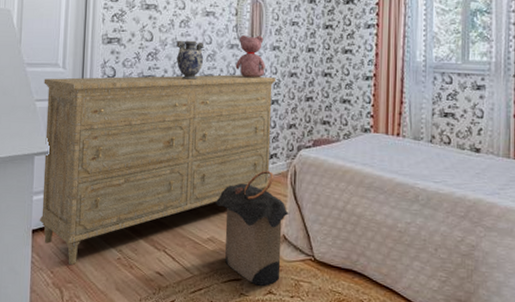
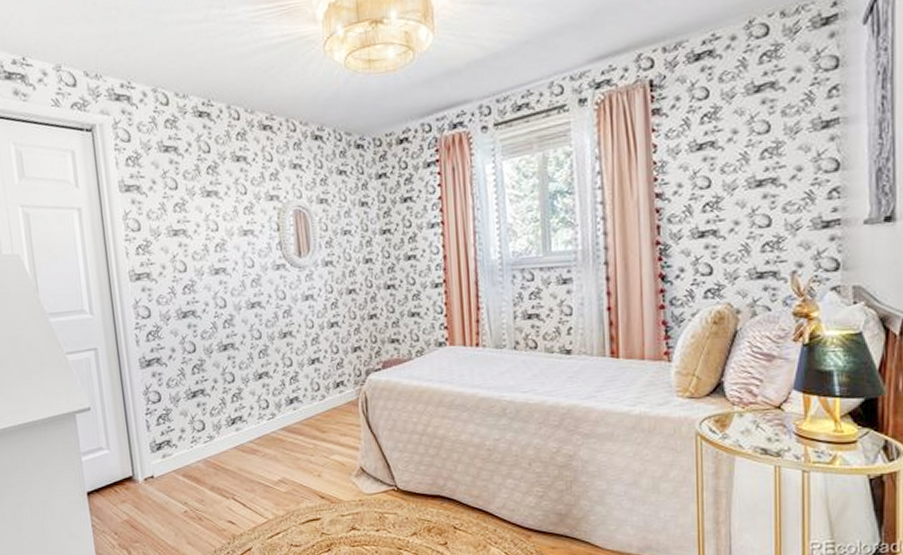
dresser: present [39,74,277,265] -> none [71,297,342,523]
decorative vase: present [176,40,205,80] -> none [214,265,248,311]
laundry hamper: present [216,170,290,286] -> none [282,400,366,523]
teddy bear: present [235,35,266,78] -> none [284,251,320,301]

